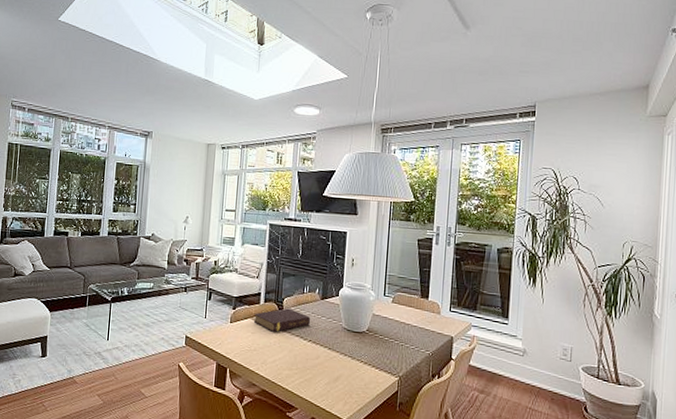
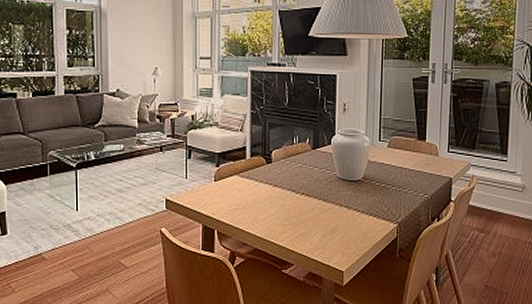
book: present [254,308,311,332] -> none [240,161,303,187]

